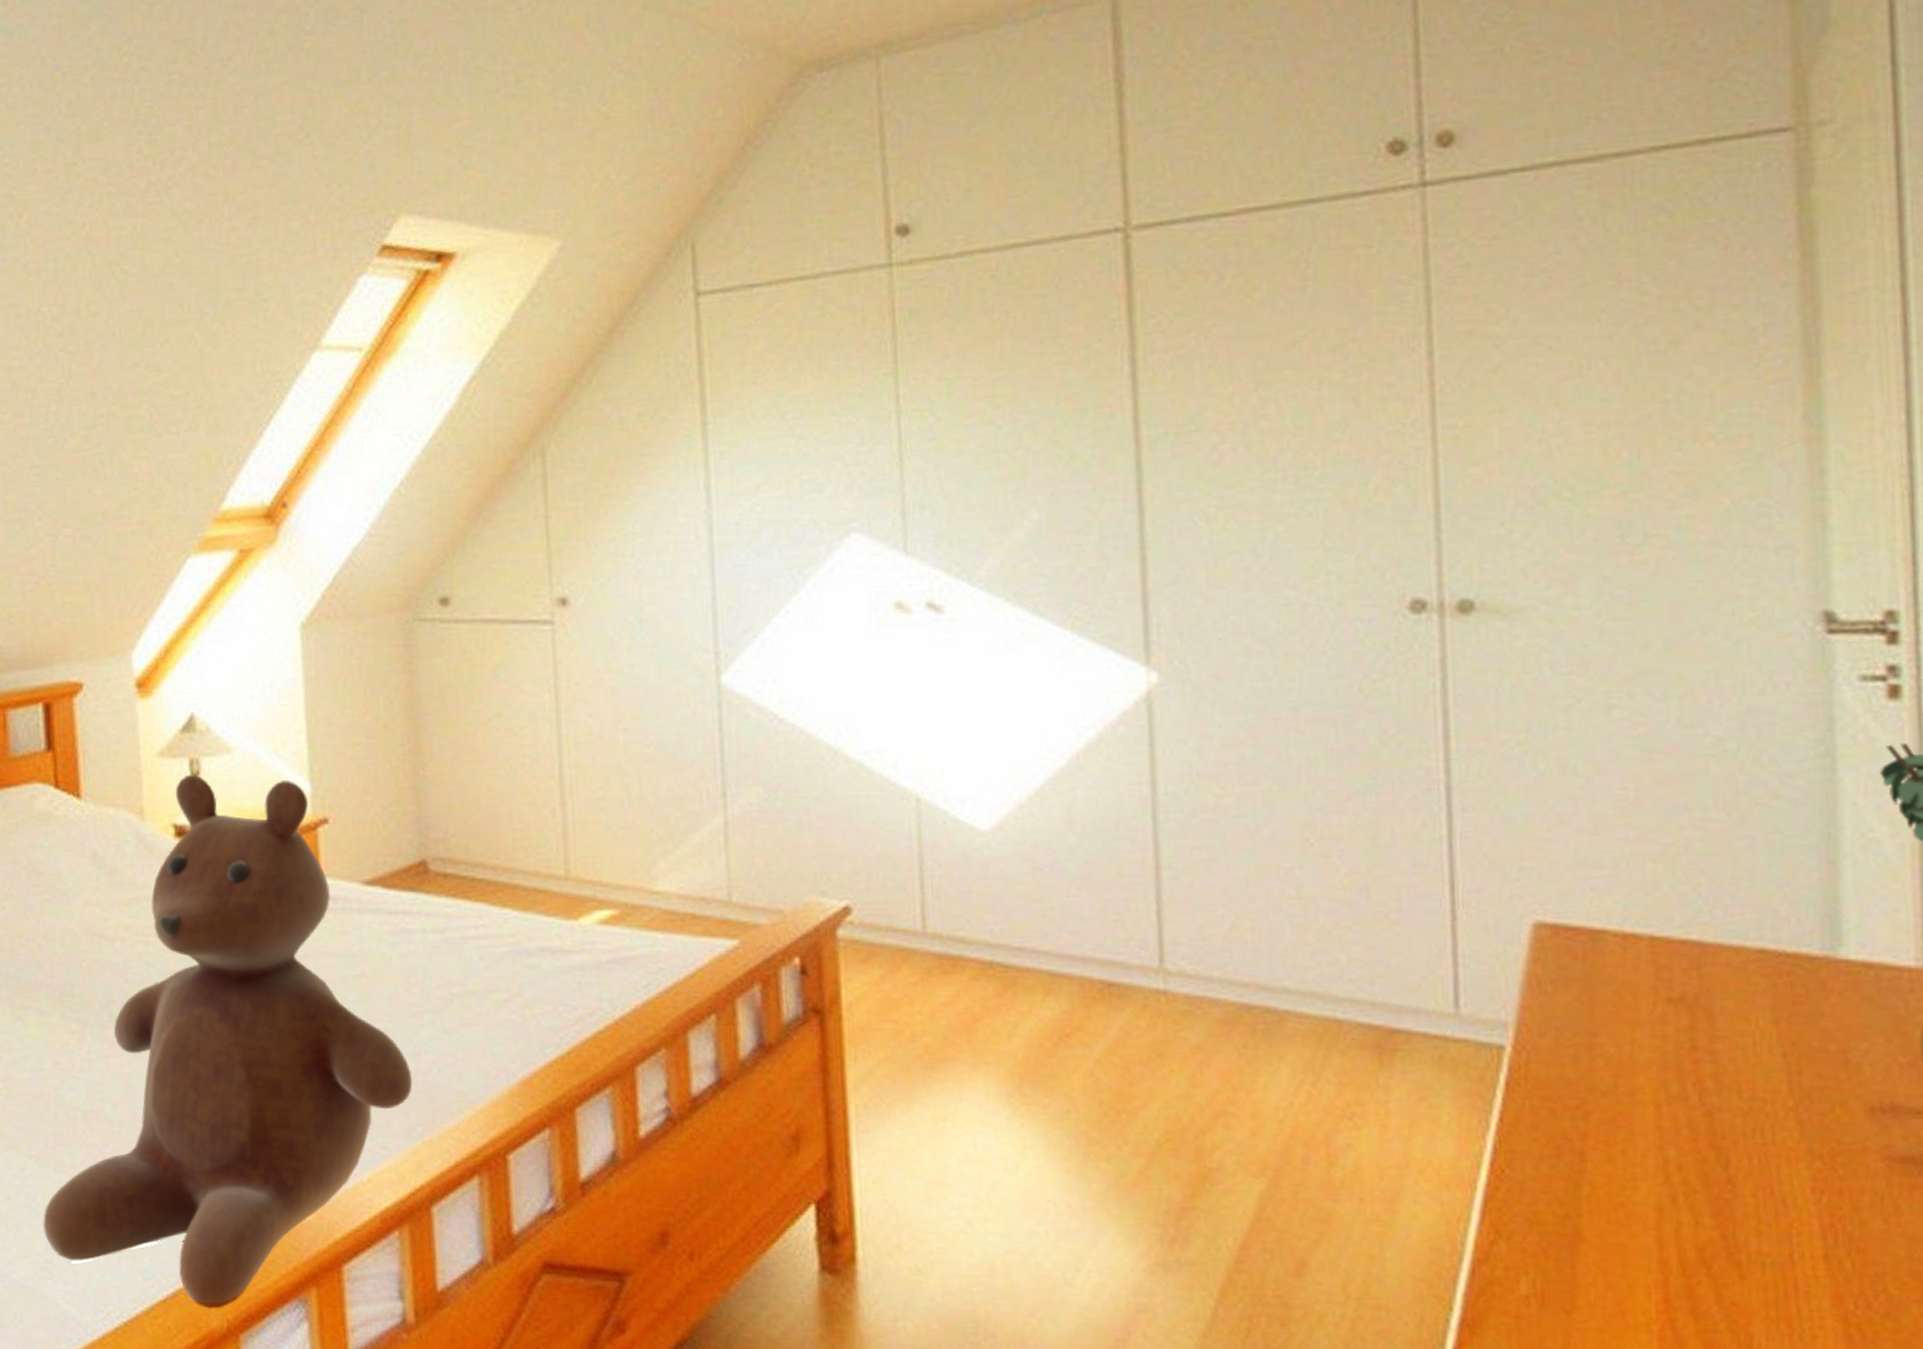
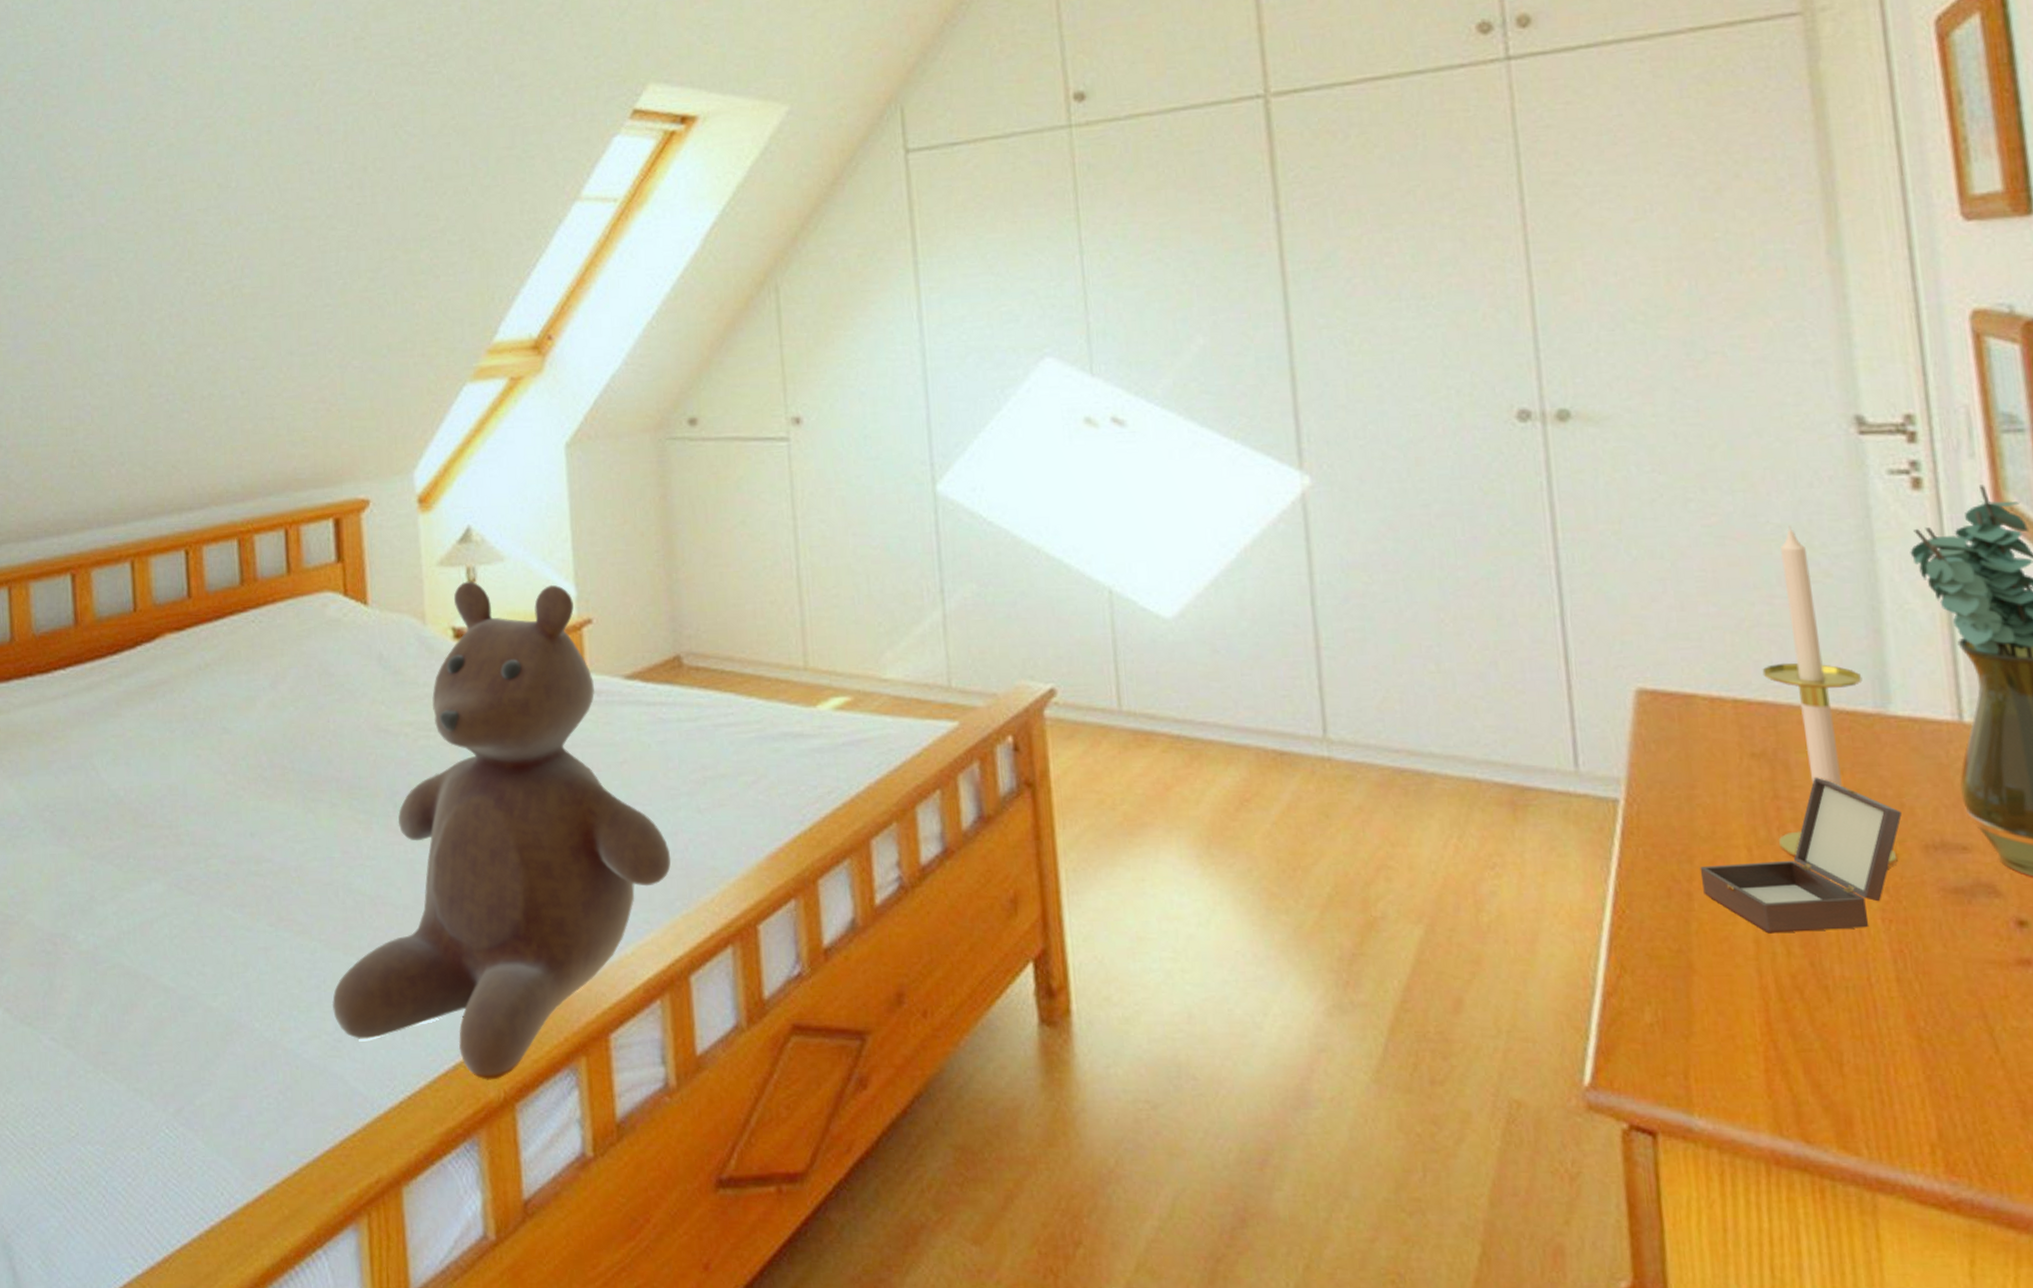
jewelry box: none [1596,1026,1845,1201] -> present [1699,776,1902,934]
candle: none [1688,739,1836,1131] -> present [1762,526,1898,867]

